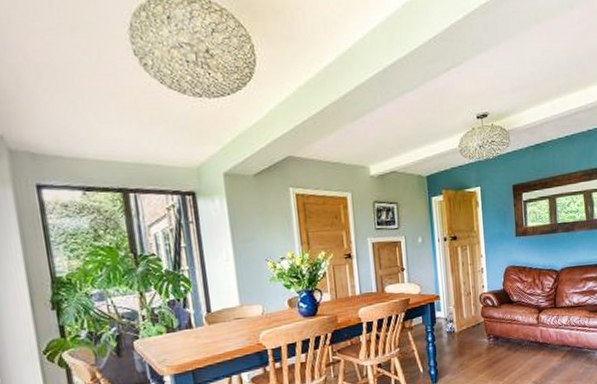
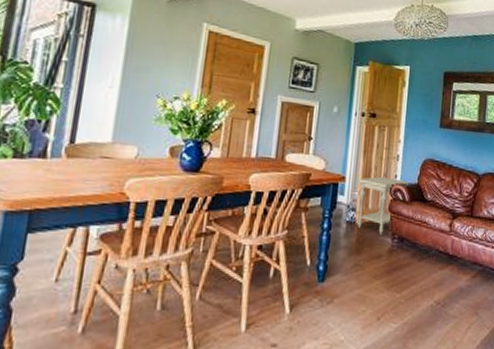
side table: none [451,289,496,338] -> present [357,176,409,235]

